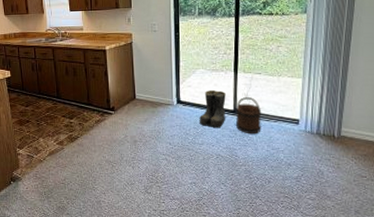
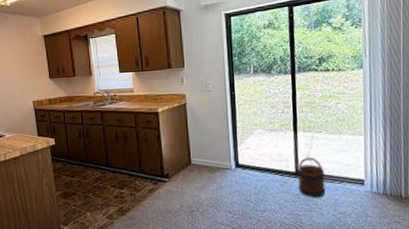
boots: present [200,89,226,127] -> none [260,151,288,192]

